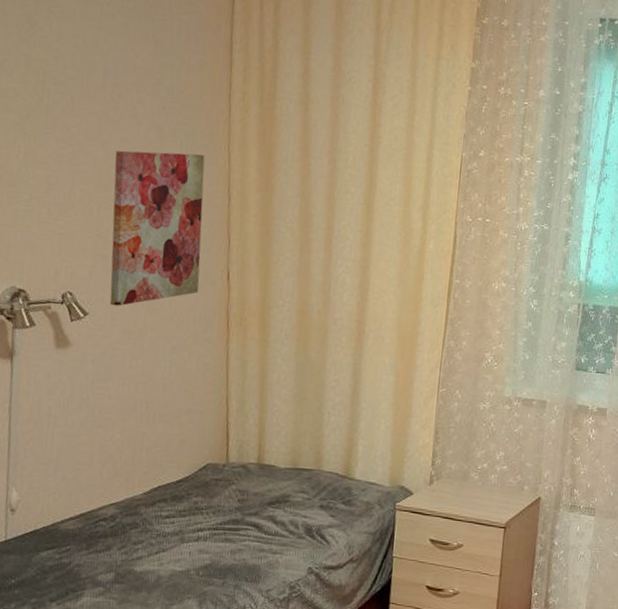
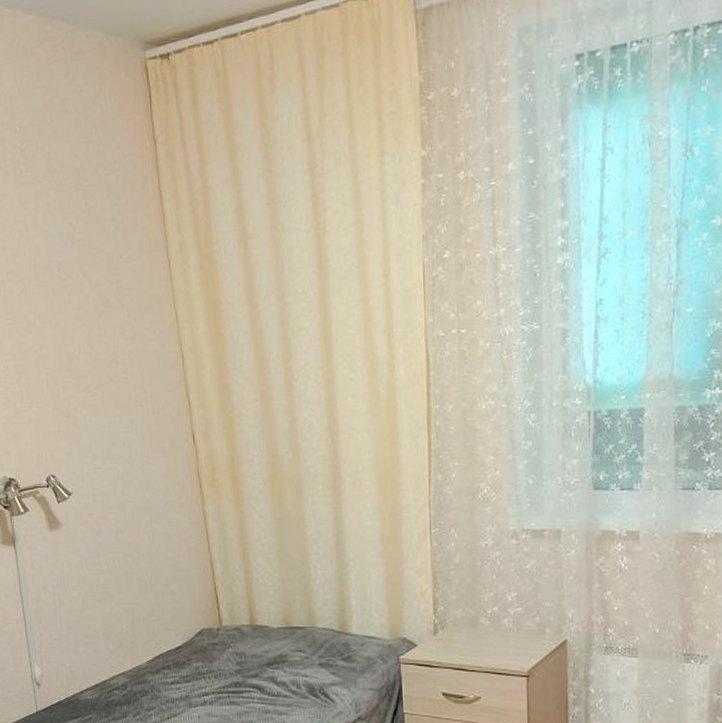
wall art: present [110,150,205,306] -> none [70,317,168,483]

